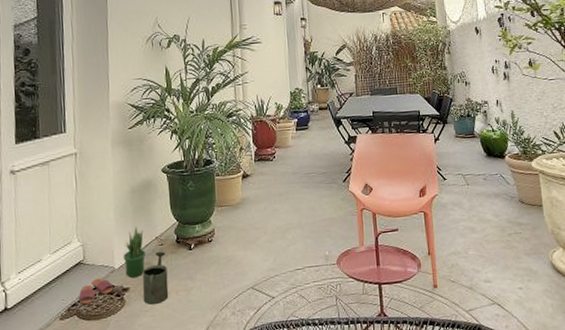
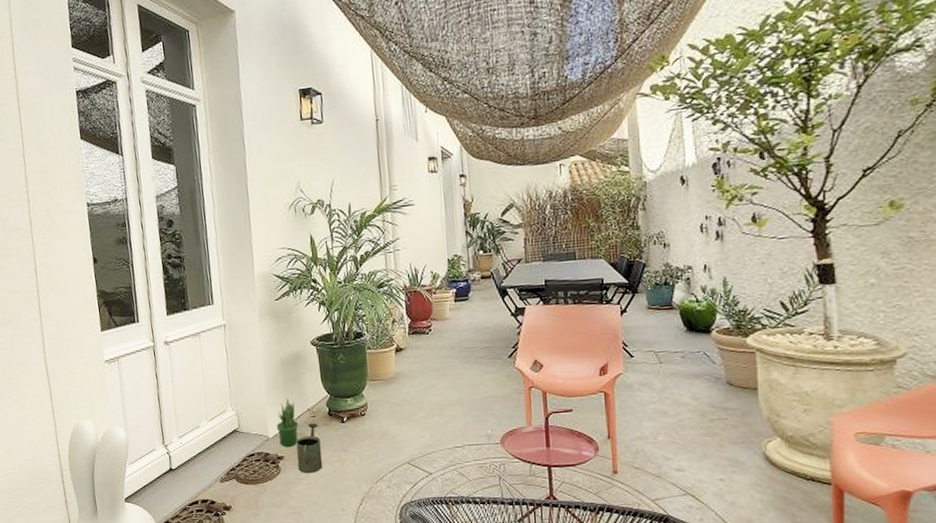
slippers: present [79,278,113,305] -> none [236,446,269,470]

